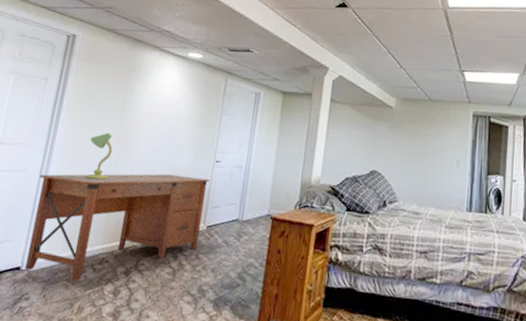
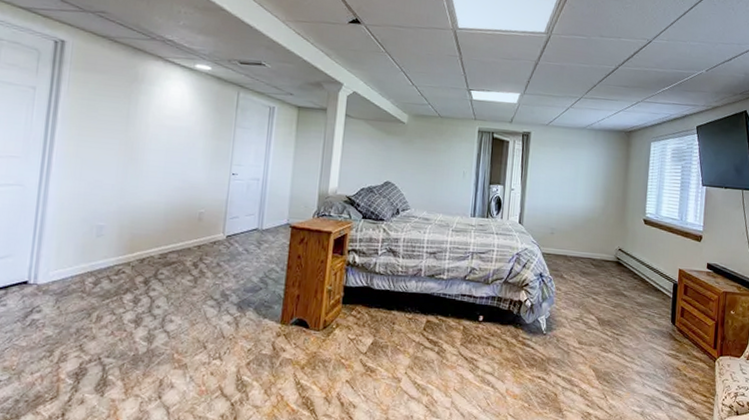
desk: present [24,174,209,282] -> none [33,186,226,292]
table lamp: present [85,132,113,180] -> none [91,145,120,194]

